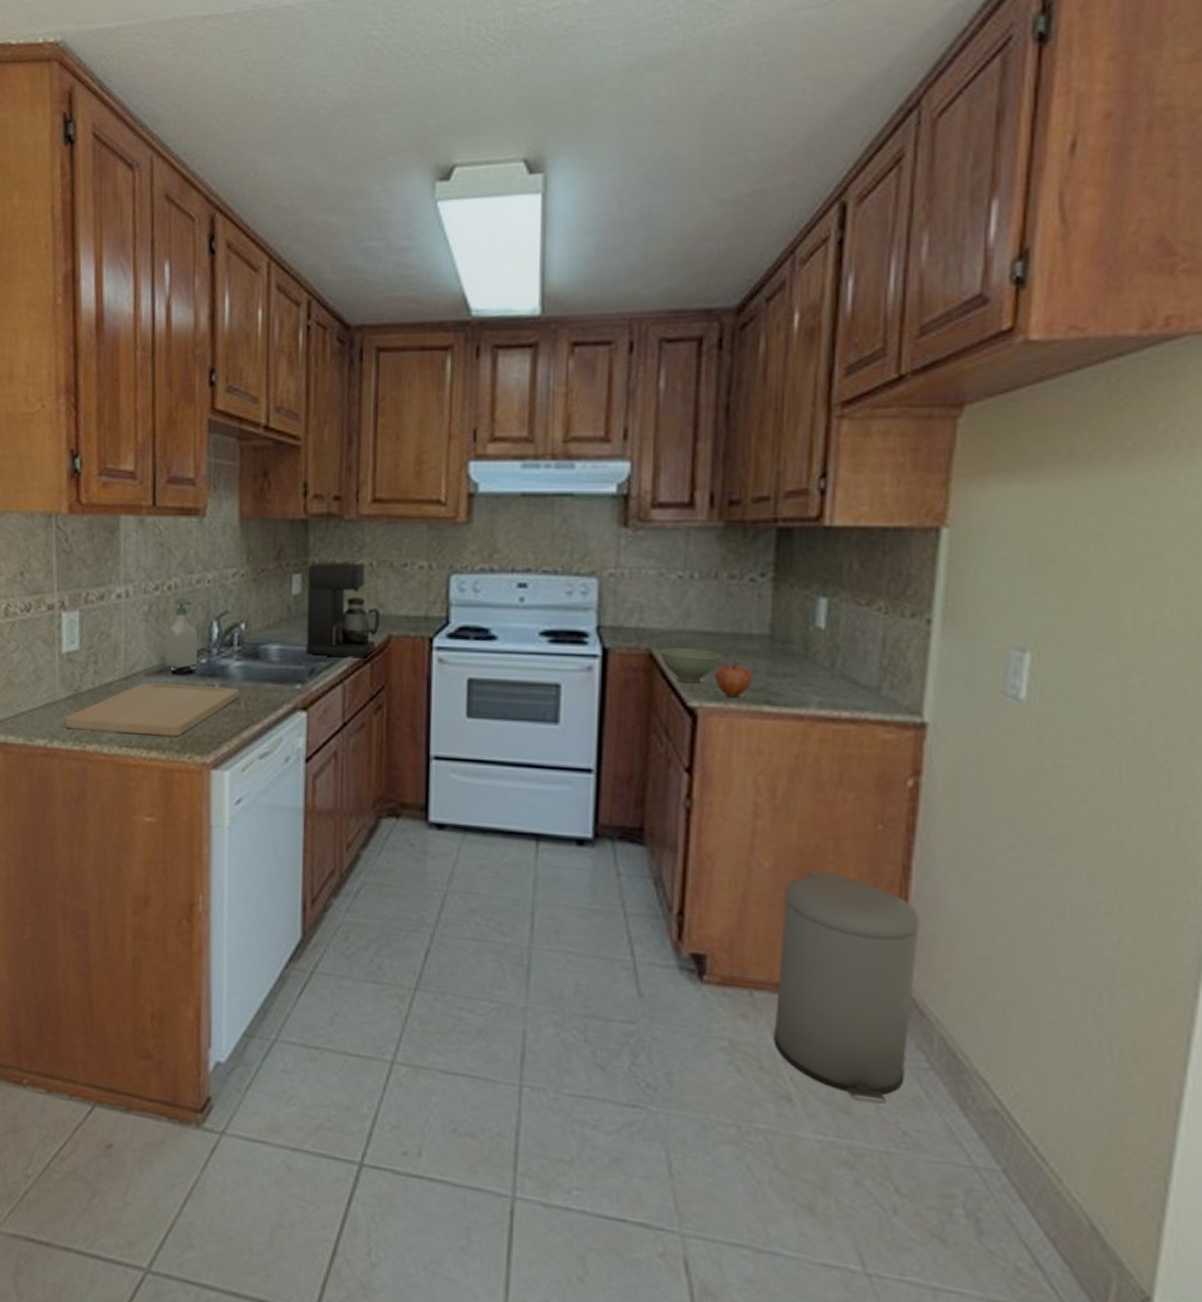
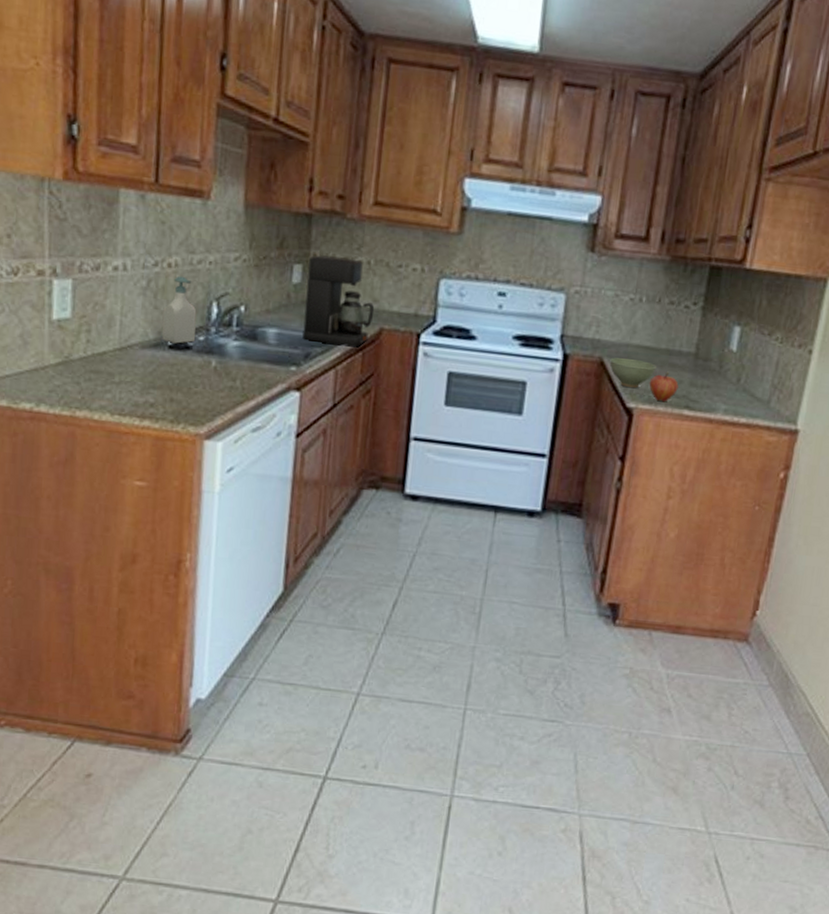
cutting board: present [64,682,239,737] -> none [53,354,235,408]
pedal bin: present [773,870,920,1104] -> none [662,540,776,712]

